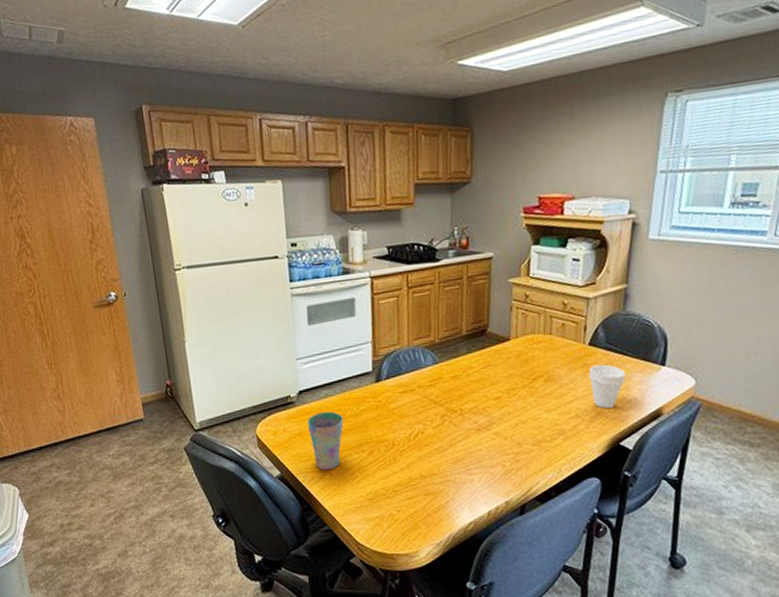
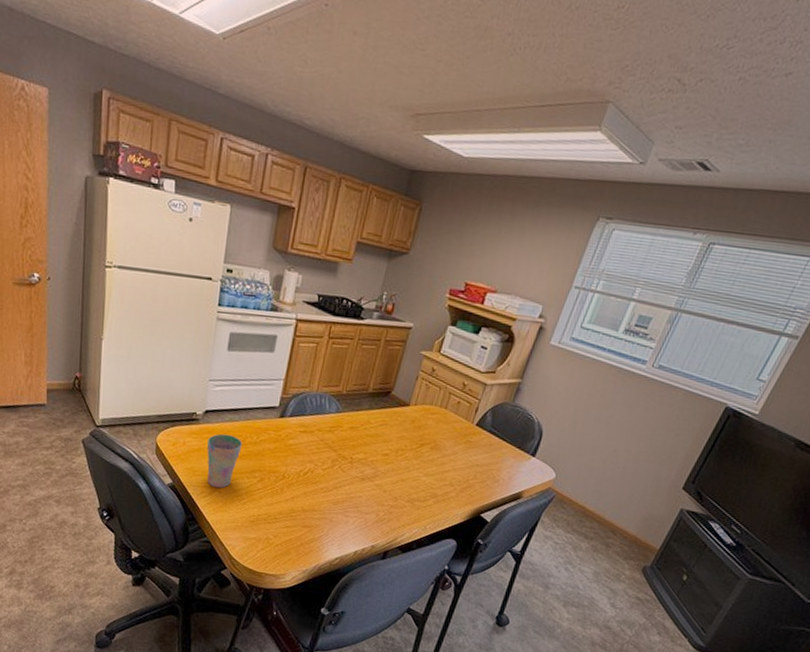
cup: present [588,364,627,409] -> none [467,443,501,484]

